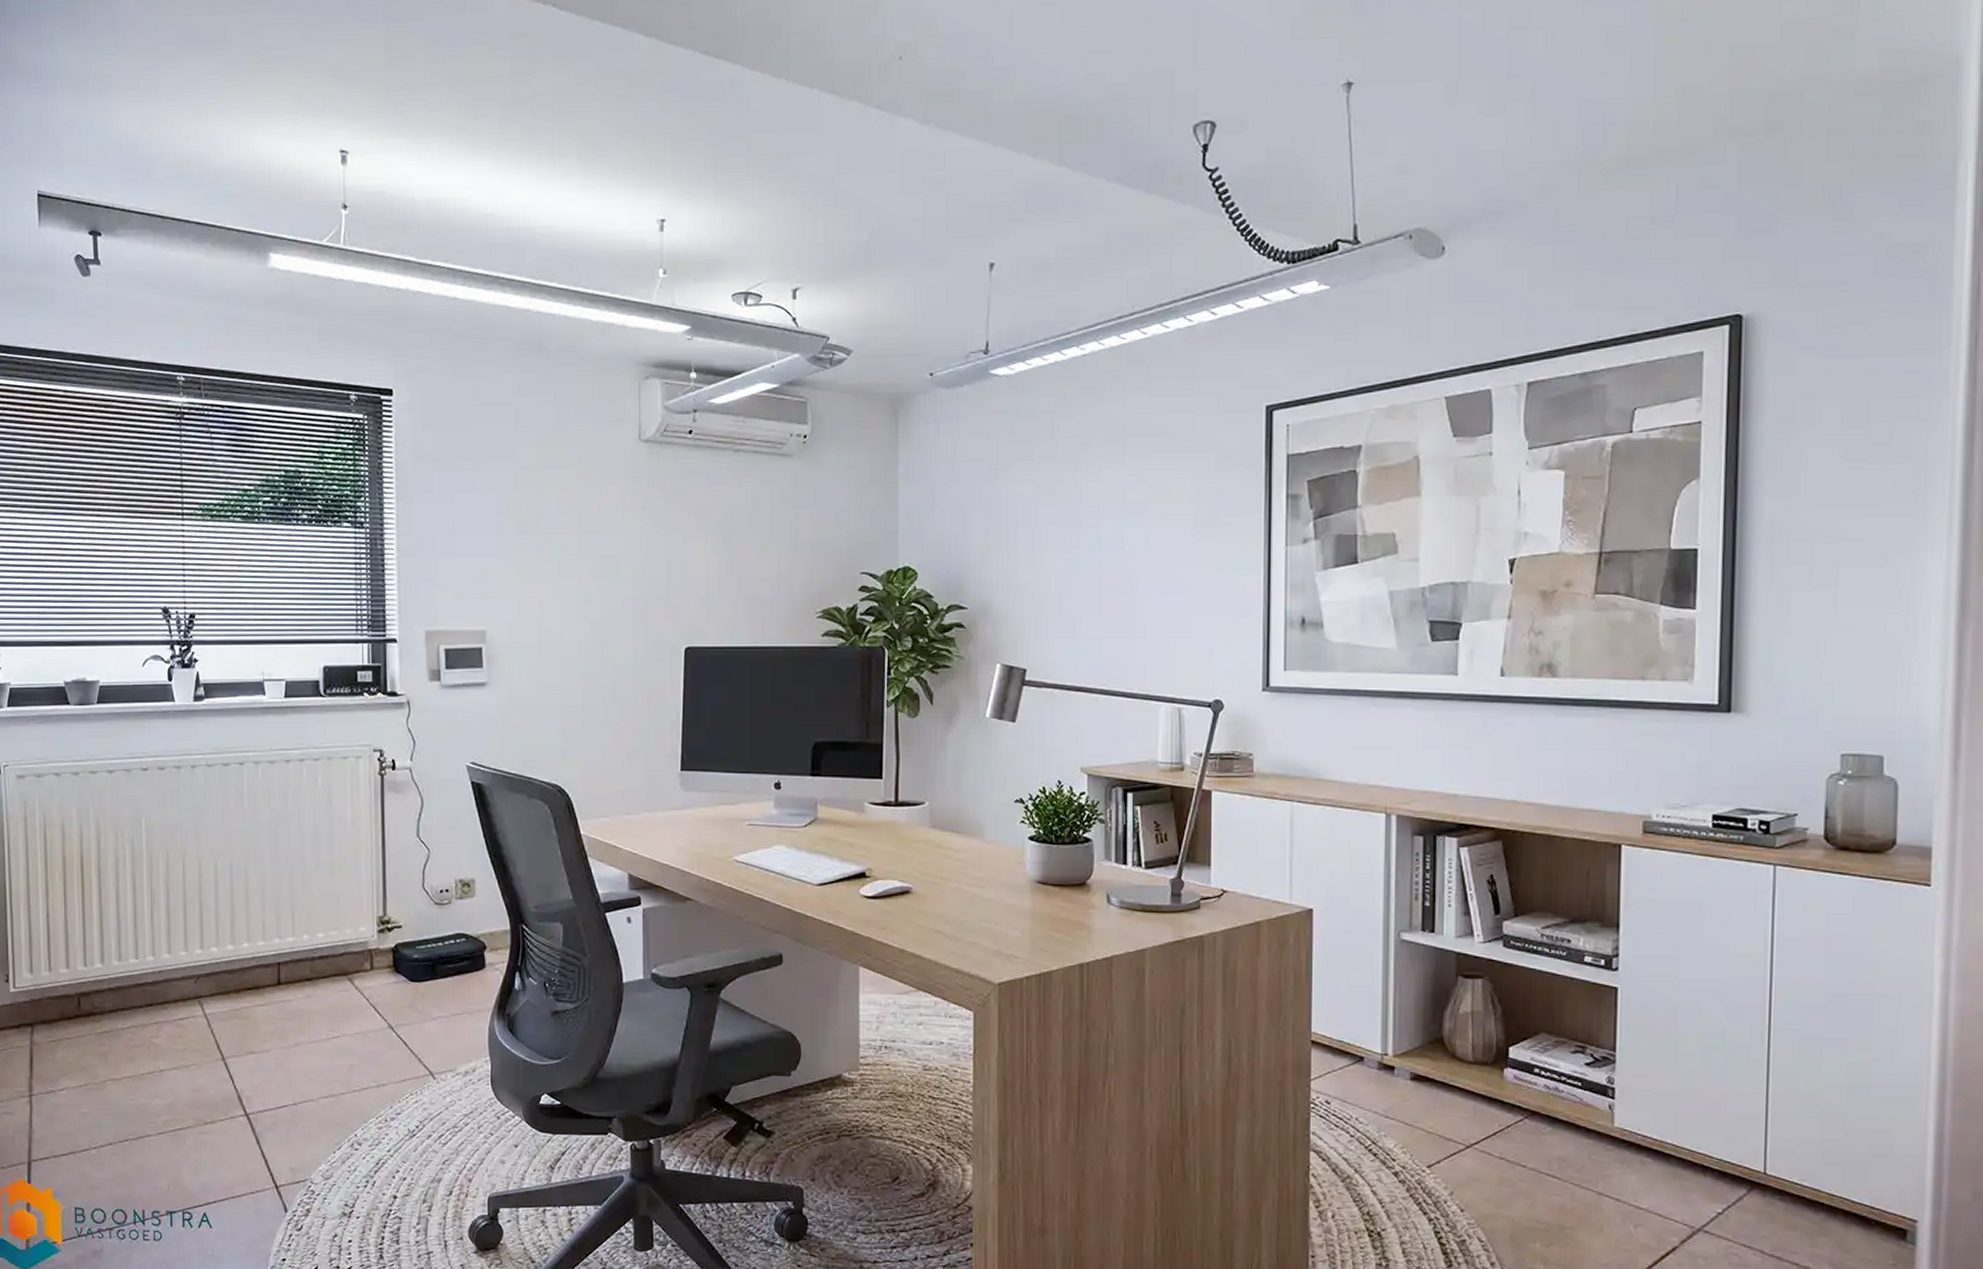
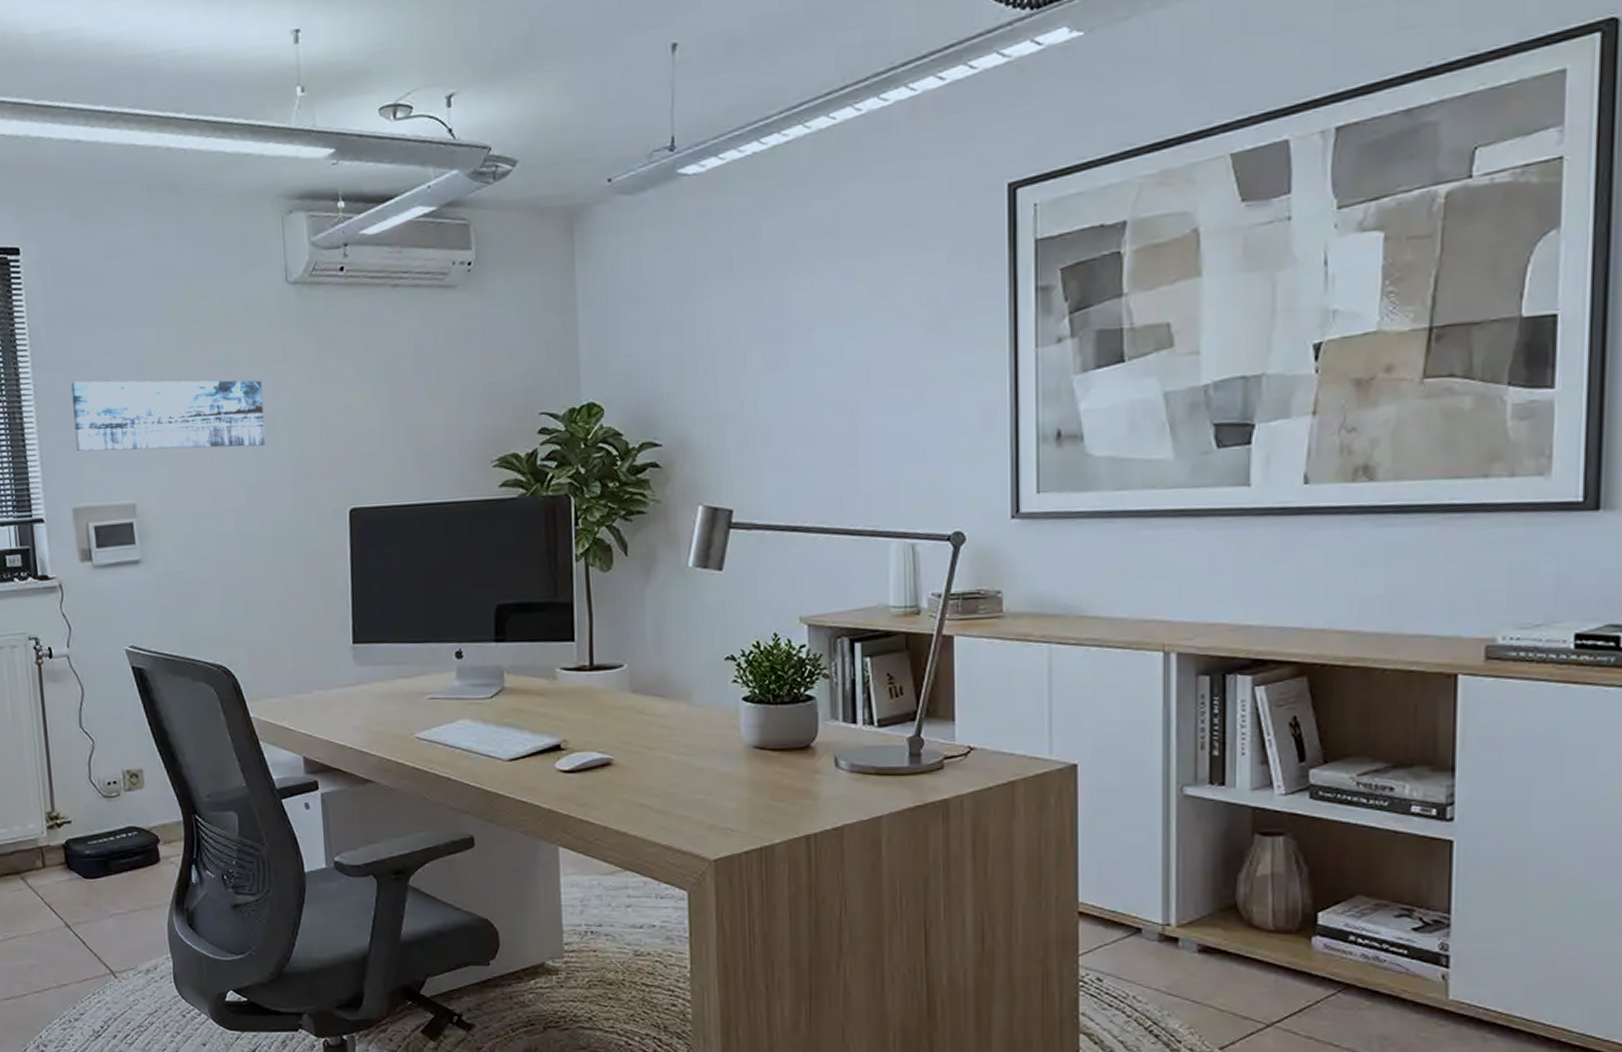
wall art: none [432,514,611,585] -> present [71,380,266,452]

